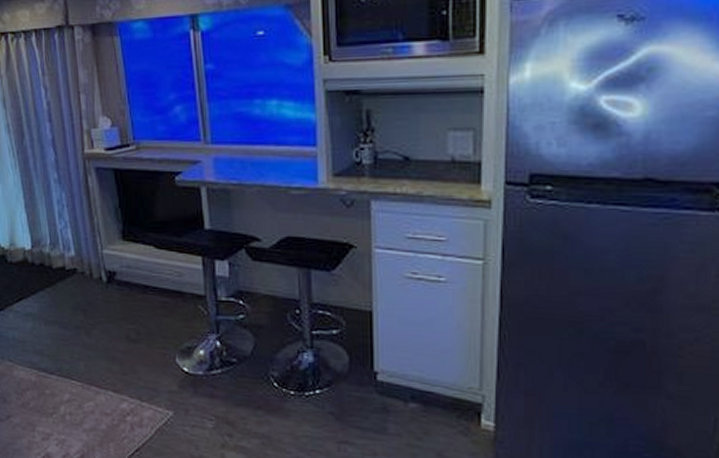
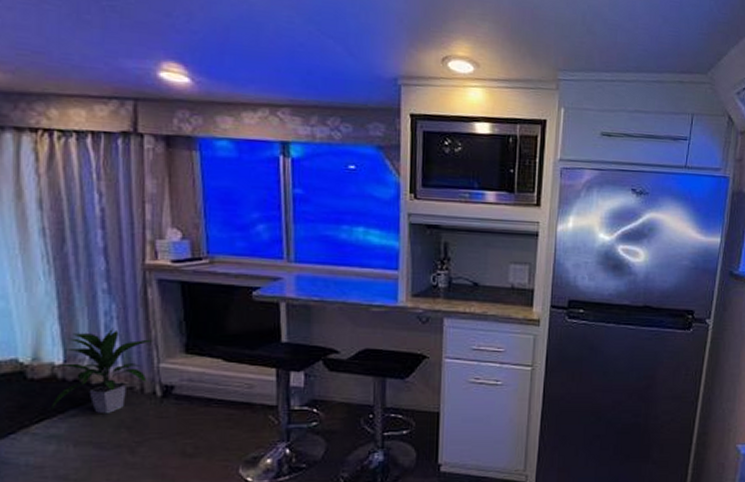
indoor plant: none [25,215,98,297] -> present [50,328,155,414]

